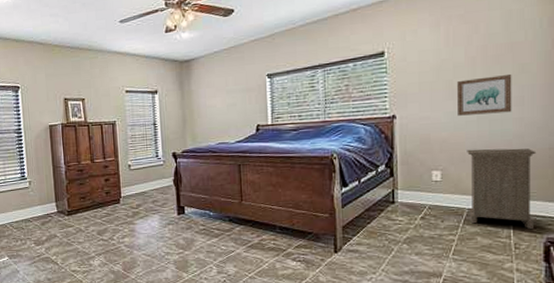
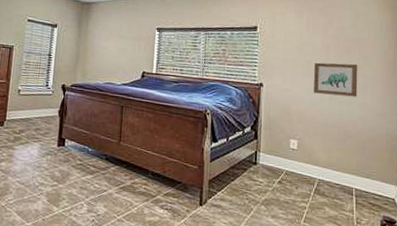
nightstand: present [467,148,537,229] -> none [319,124,376,206]

